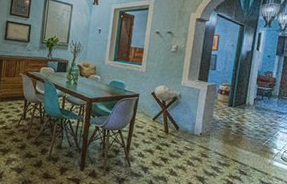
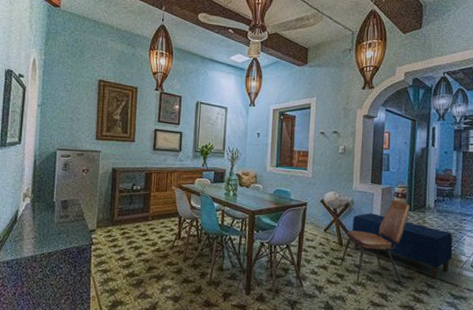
dining chair: none [165,96,232,170] -> present [340,199,410,284]
bench: none [178,106,268,168] -> present [352,213,453,279]

